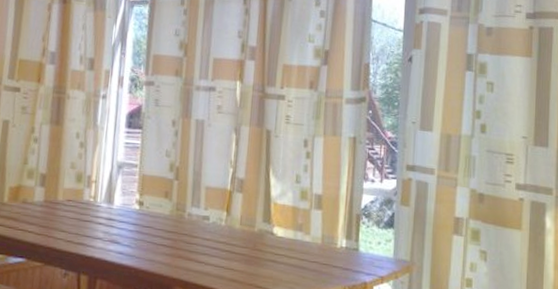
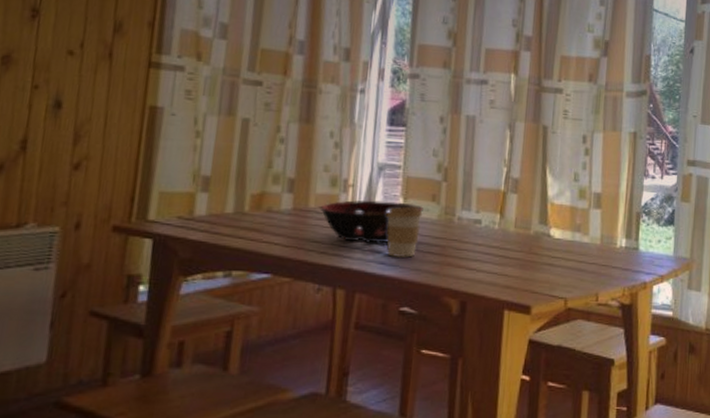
decorative bowl: none [67,194,157,235] -> present [320,199,423,243]
coffee cup: none [124,202,157,249] -> present [386,206,423,259]

